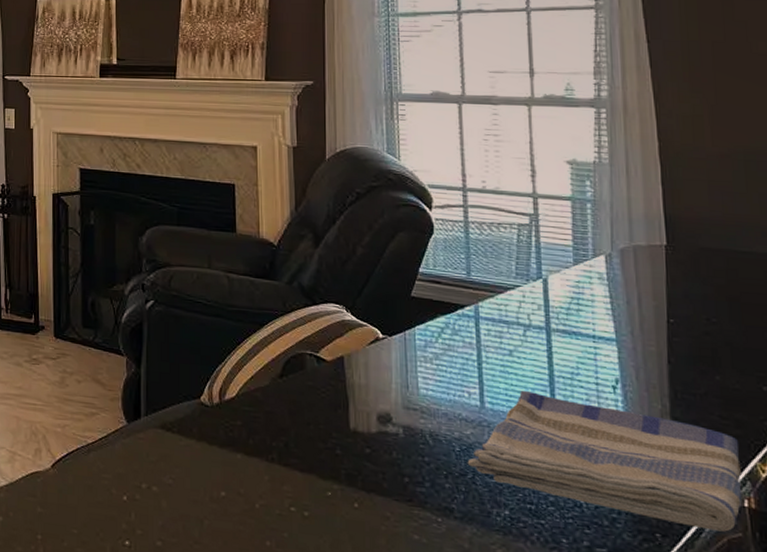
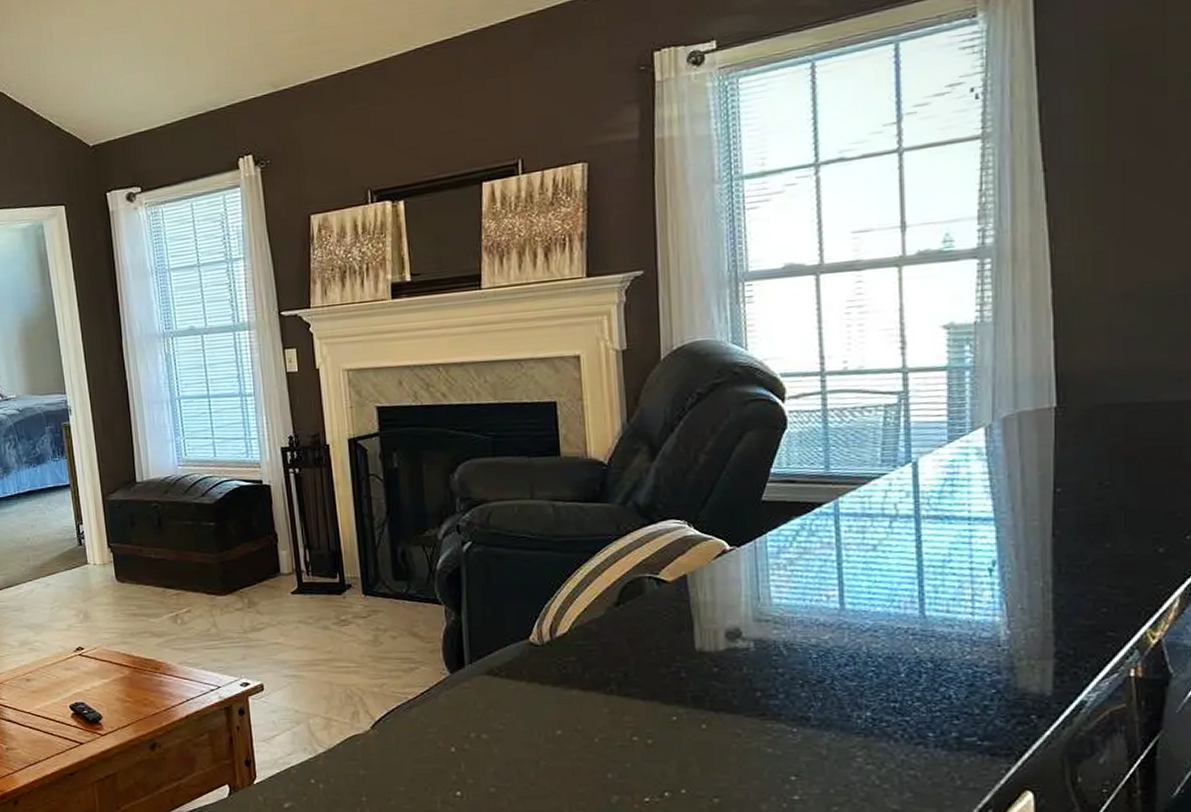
dish towel: present [467,391,742,532] -> none [825,586,1129,705]

